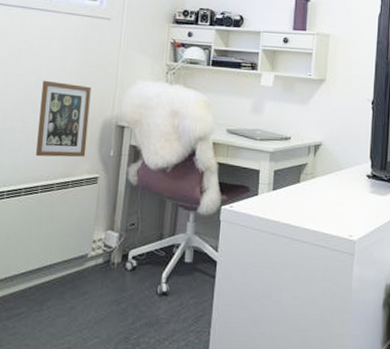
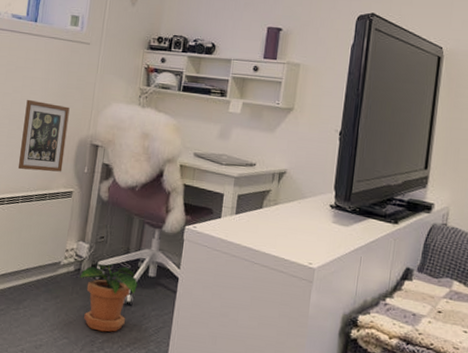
potted plant: none [109,252,173,327] -> present [79,263,138,332]

